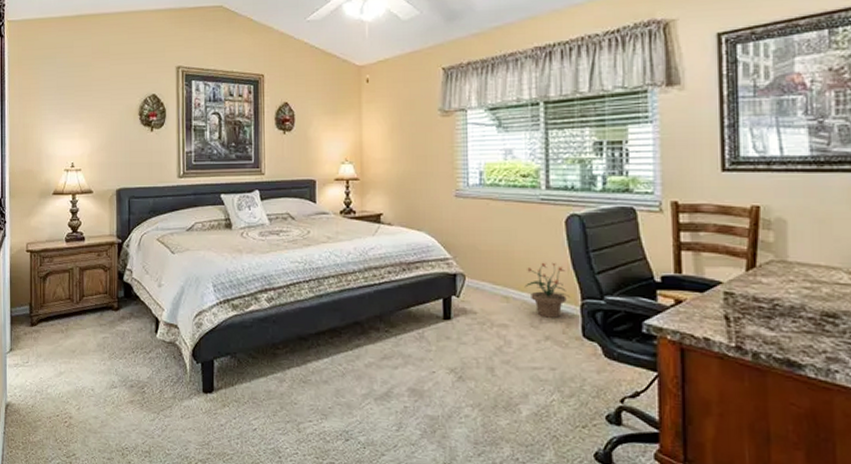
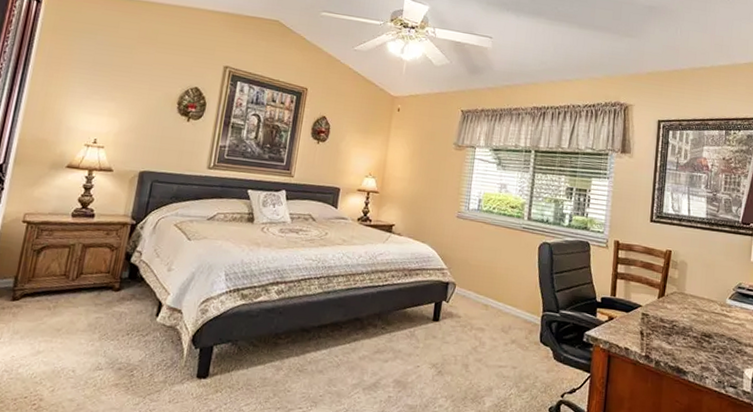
potted plant: present [524,262,570,318] -> none [501,278,534,325]

